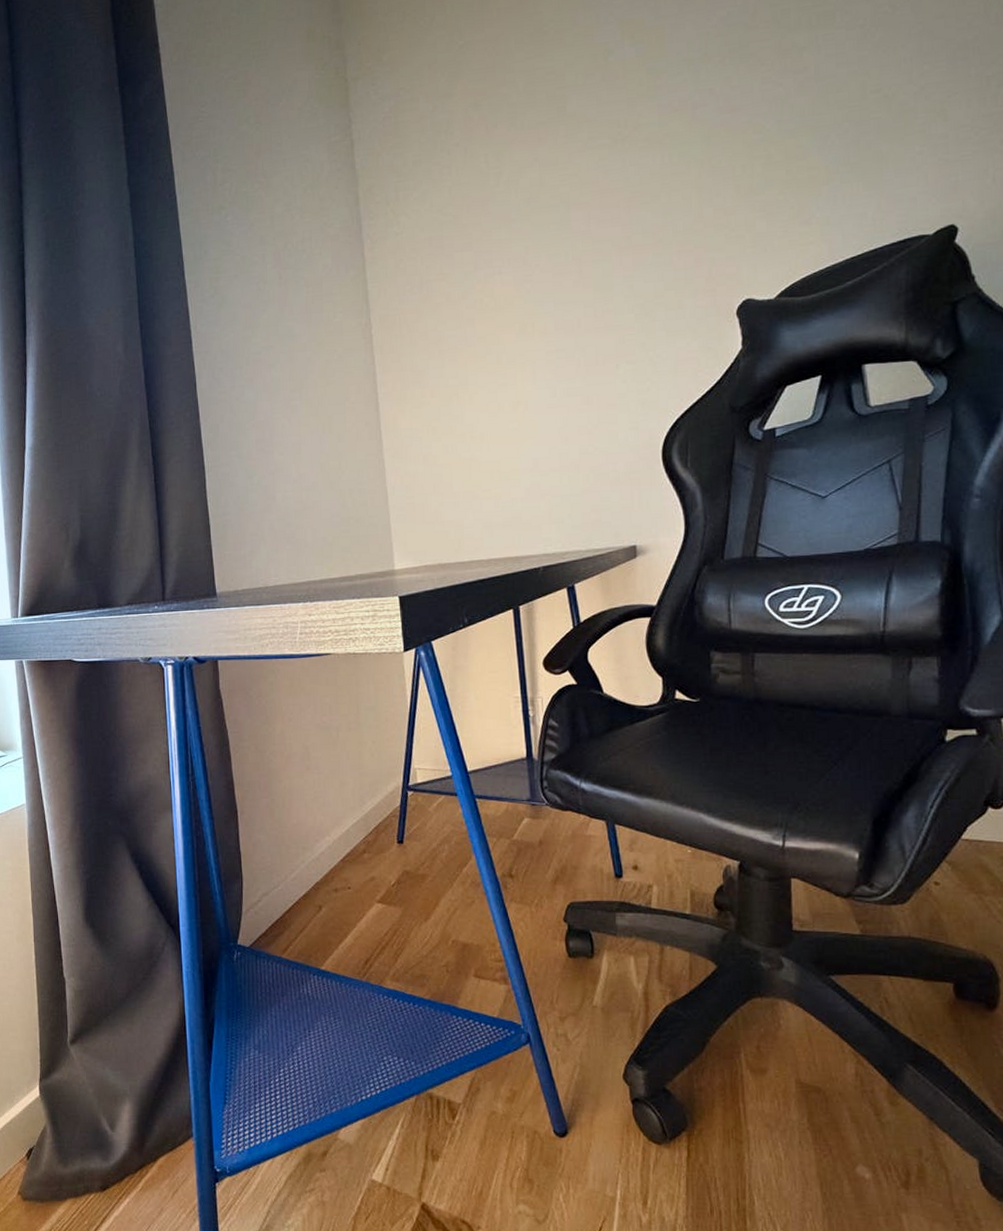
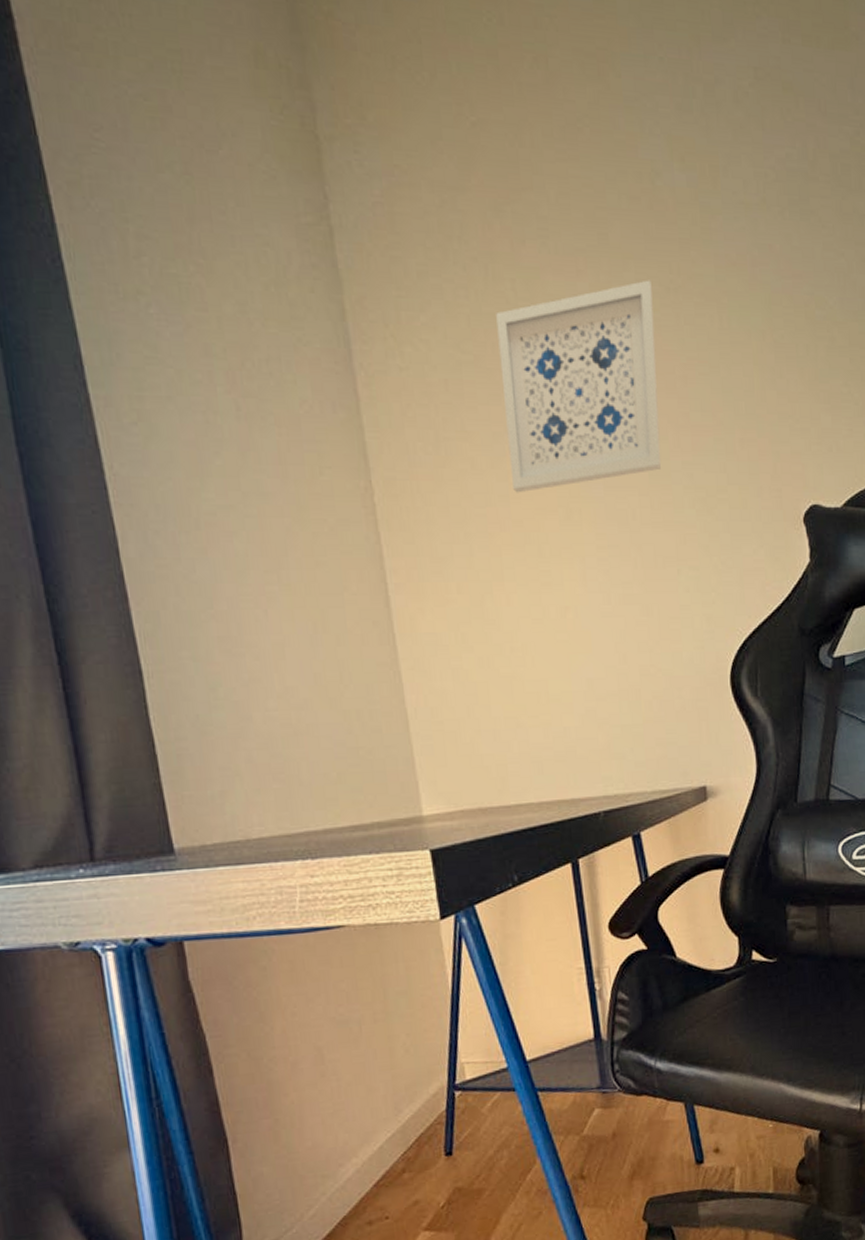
wall art: none [472,136,605,316] -> present [496,280,662,493]

